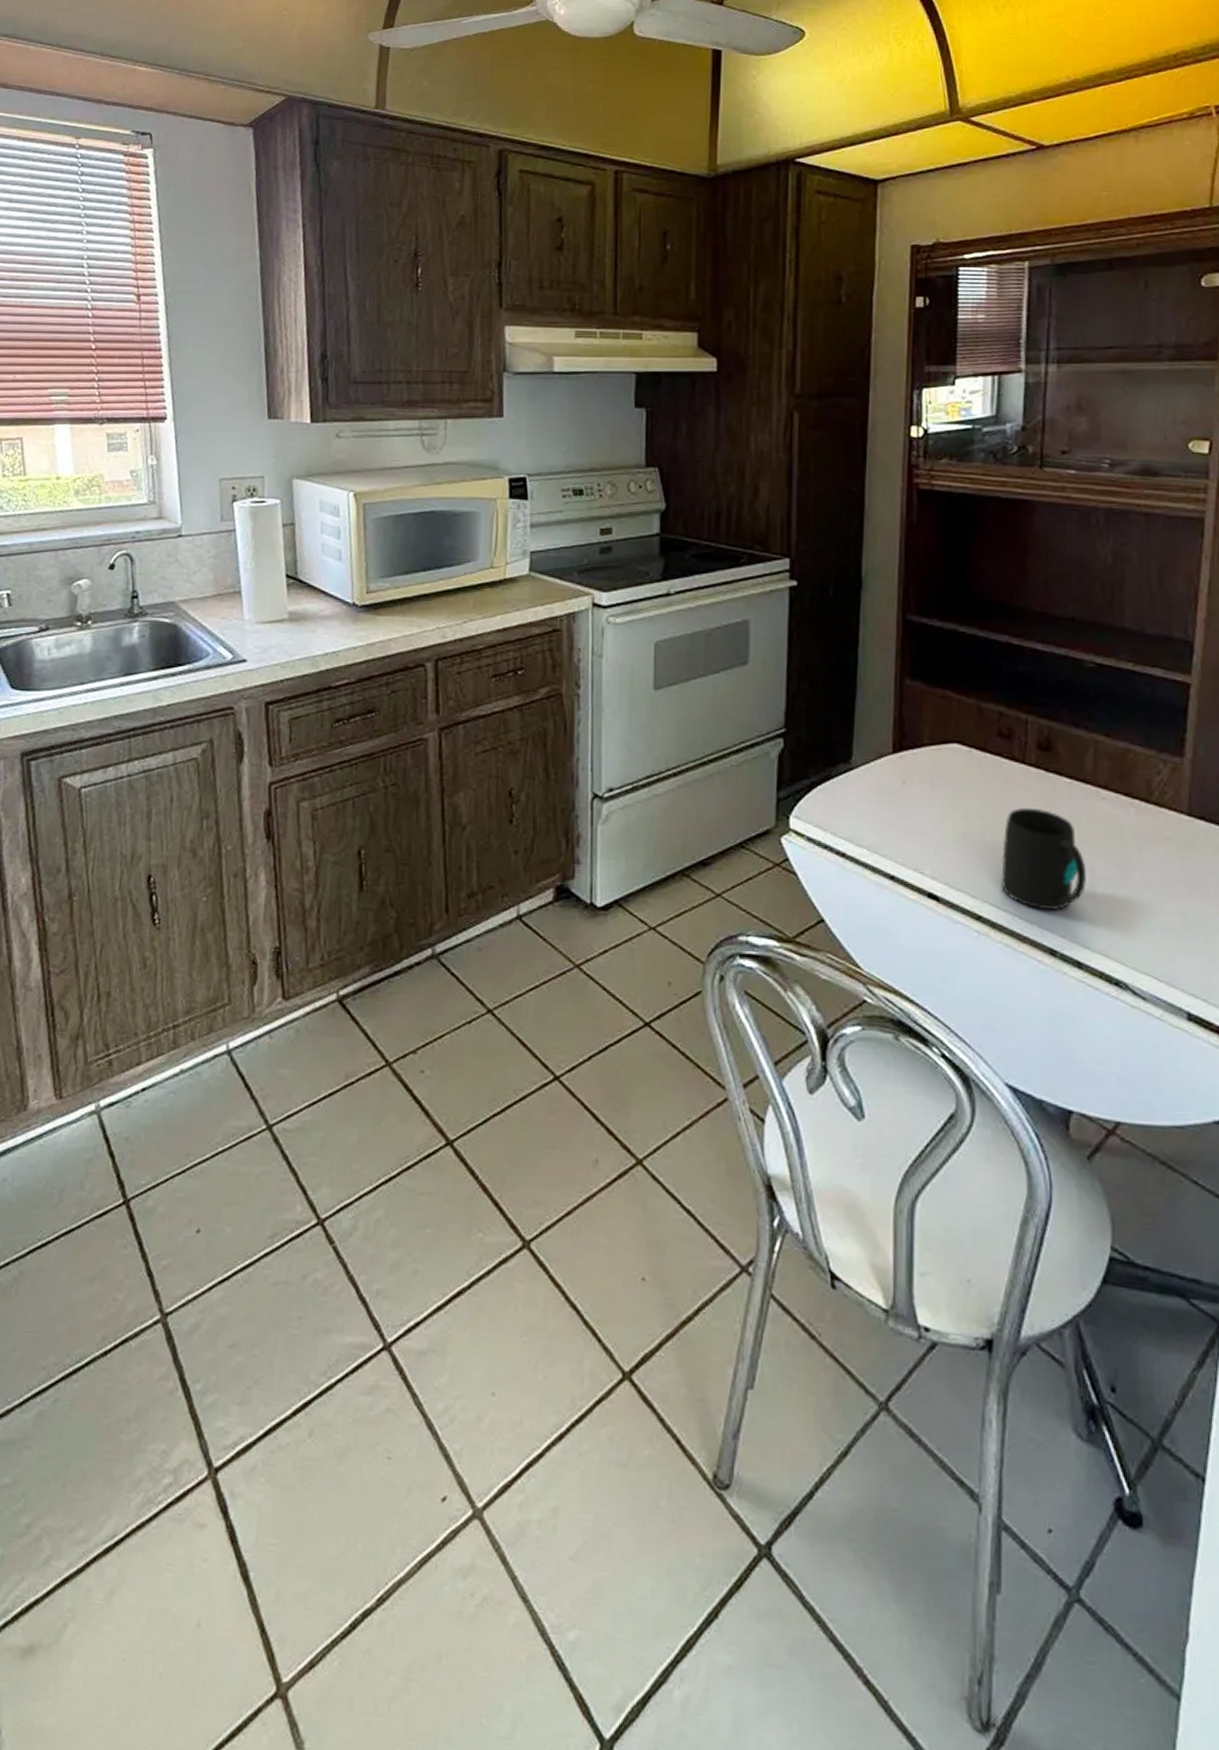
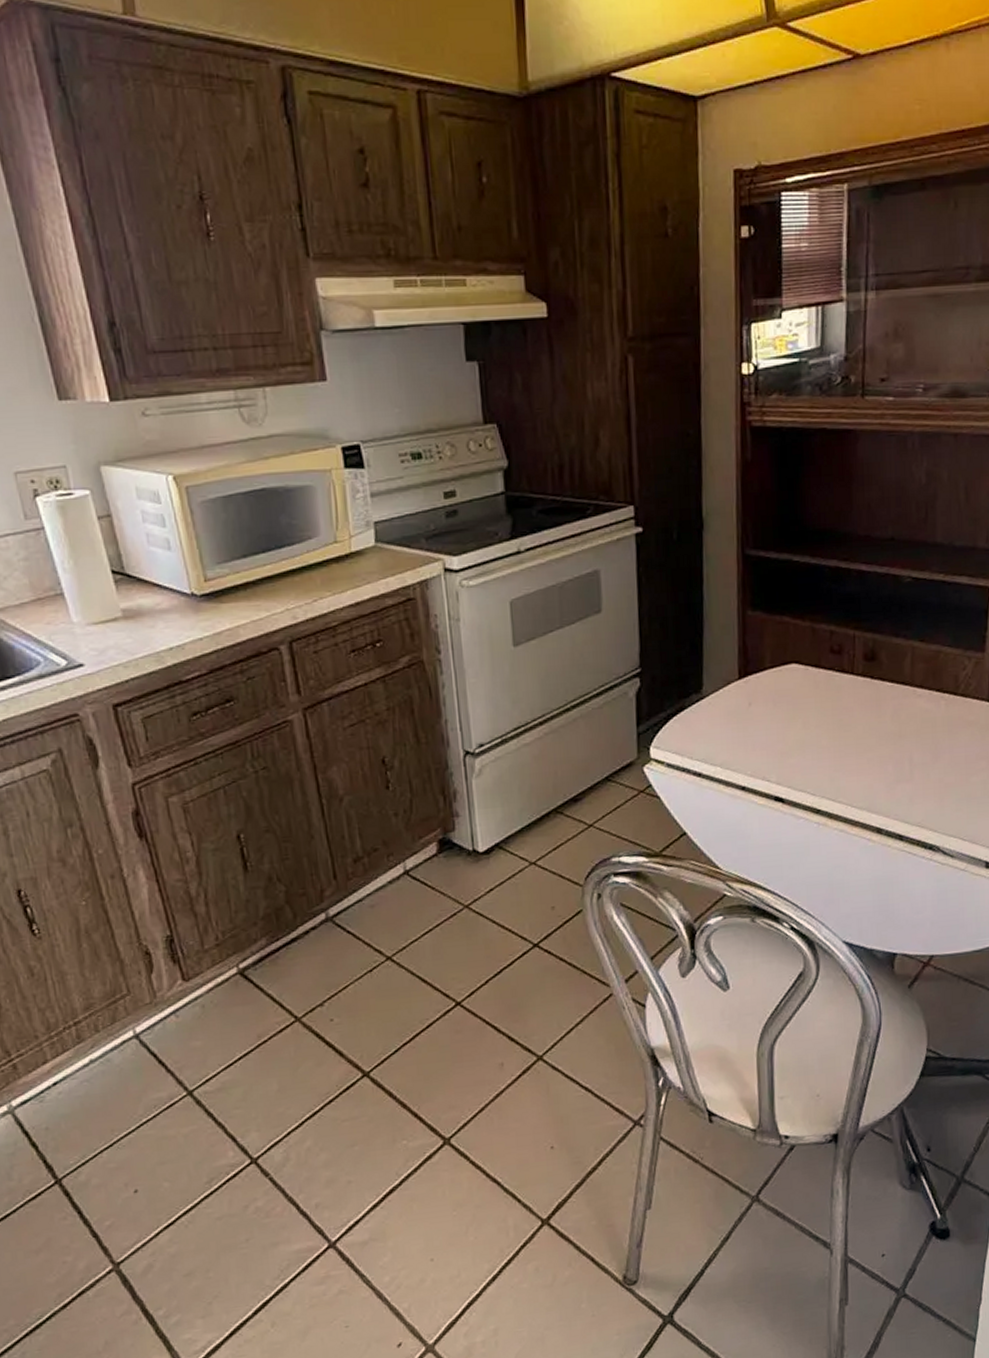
mug: present [1001,807,1086,910] -> none [836,712,906,797]

